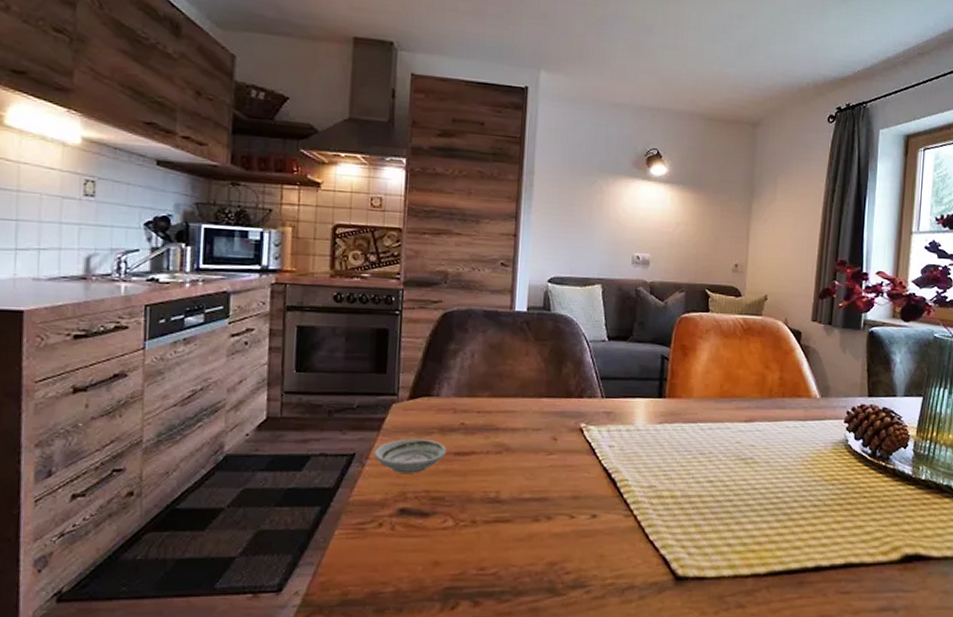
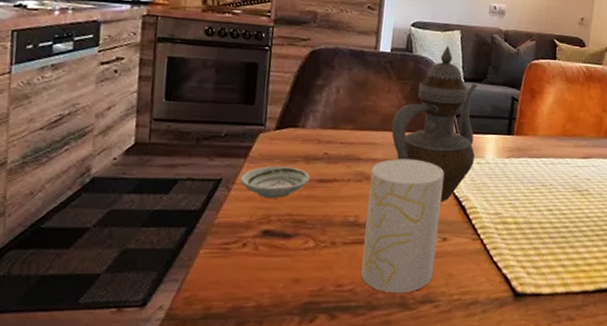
cup: none [504,427,591,577] -> present [361,158,445,294]
teapot: none [531,302,624,475] -> present [392,46,478,202]

